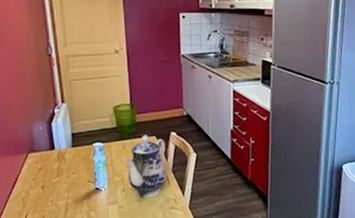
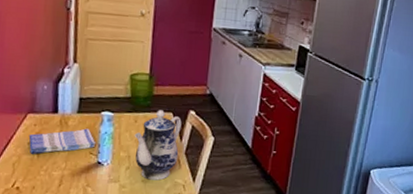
dish towel: none [32,160,92,188] -> present [28,128,97,154]

